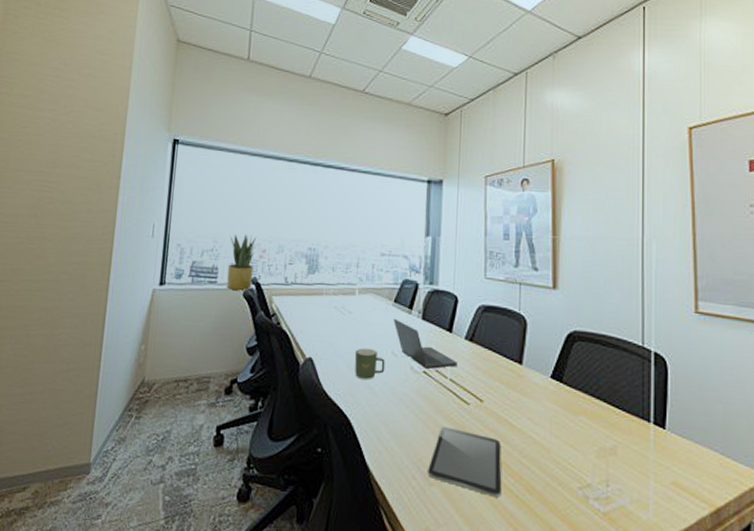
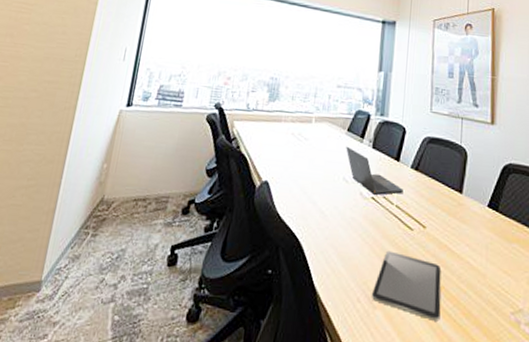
planter: present [227,234,257,291] -> none [191,62,223,115]
mug: present [354,348,385,380] -> none [307,173,337,205]

